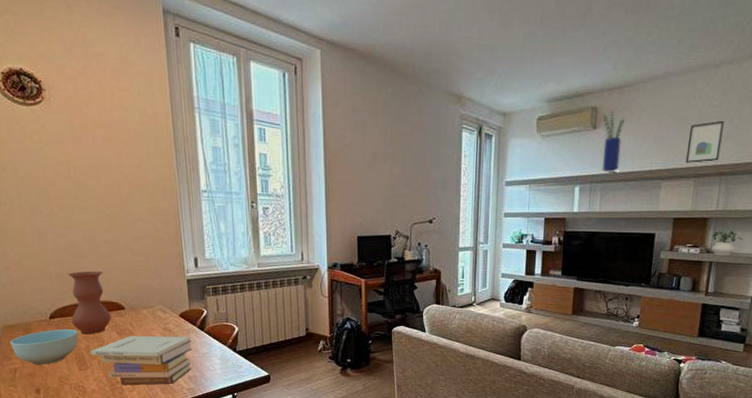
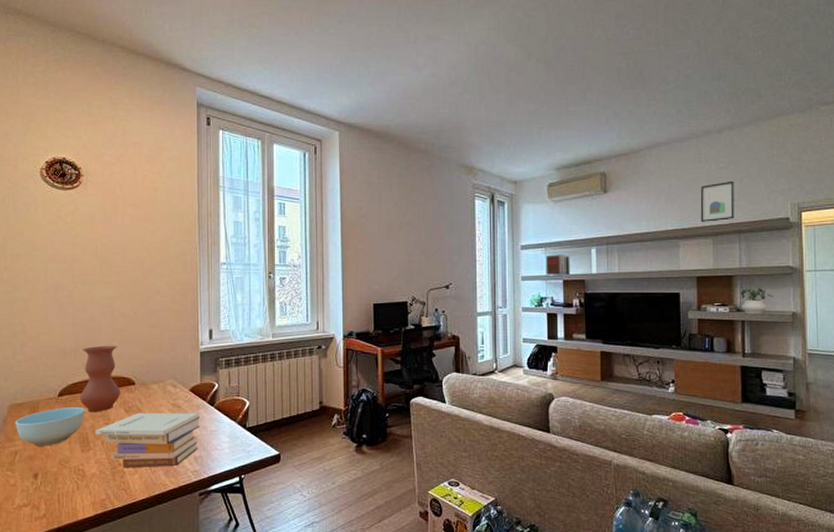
books: none [528,192,554,214] -> present [545,254,570,276]
vase: present [602,109,625,172] -> none [612,174,634,233]

